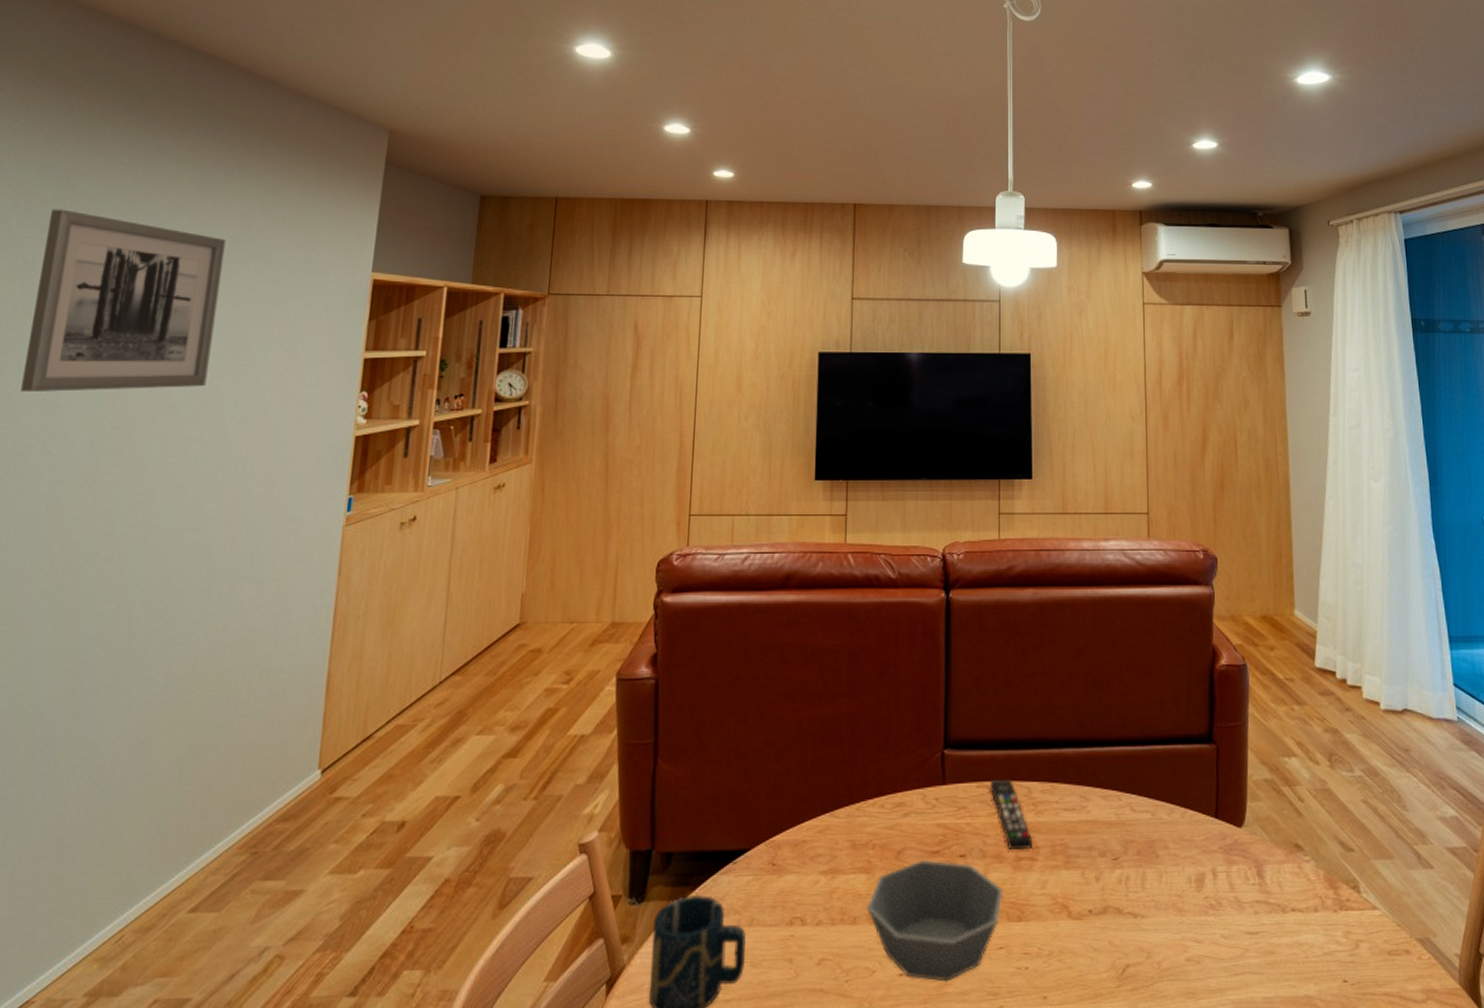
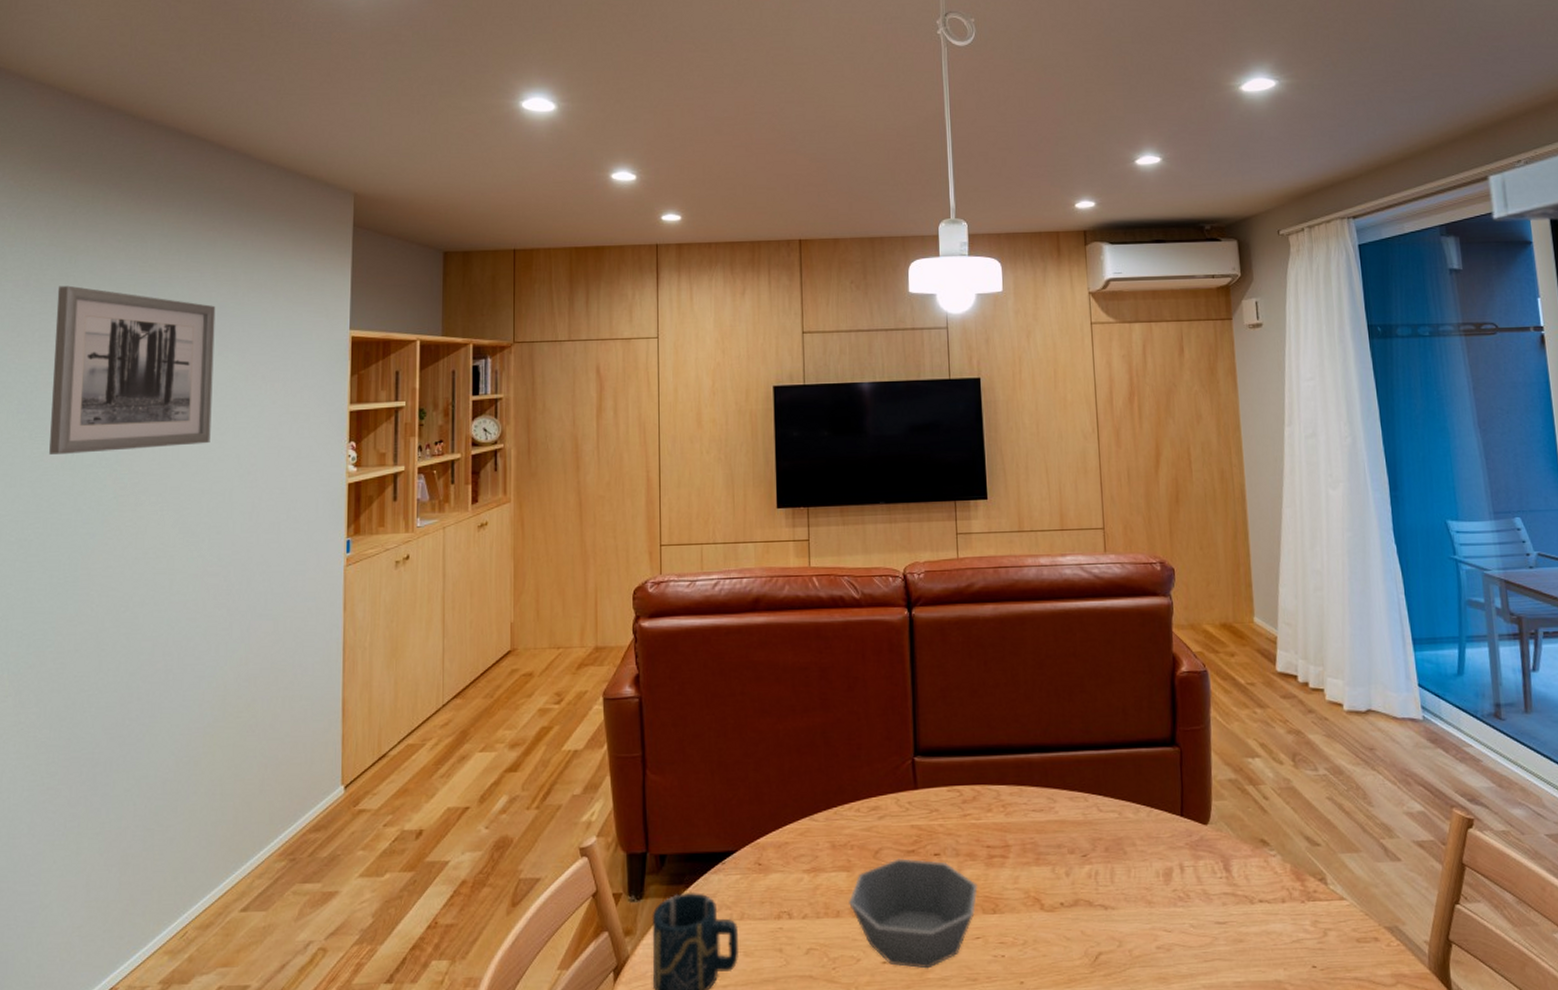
remote control: present [989,779,1033,849] -> none [959,783,1004,848]

